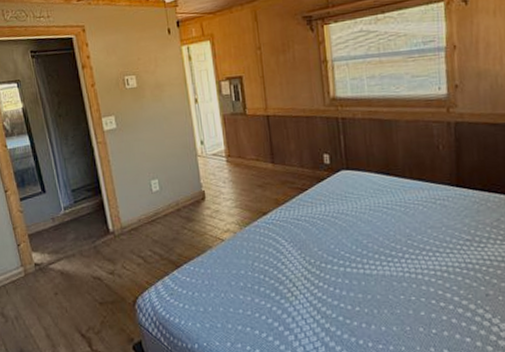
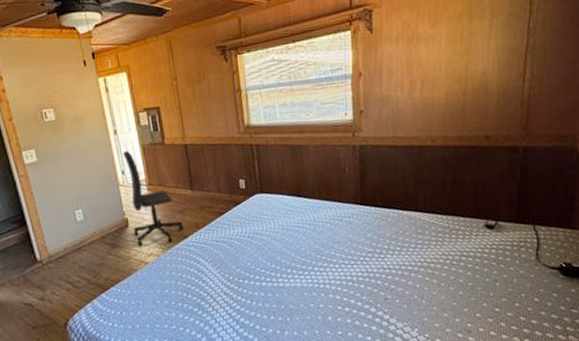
office chair: none [203,119,263,222] -> present [123,150,184,247]

